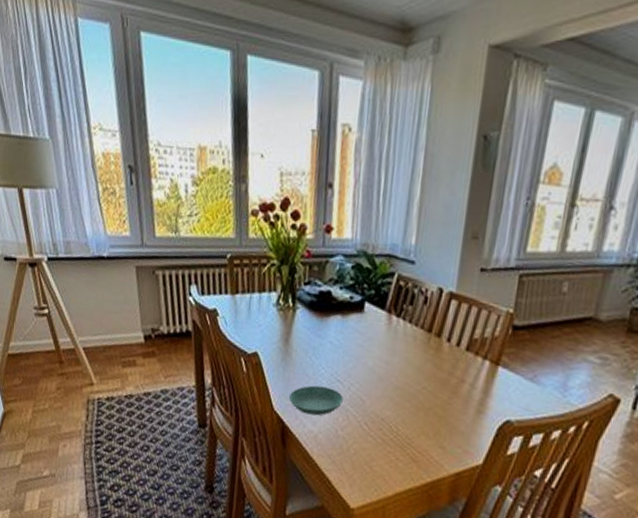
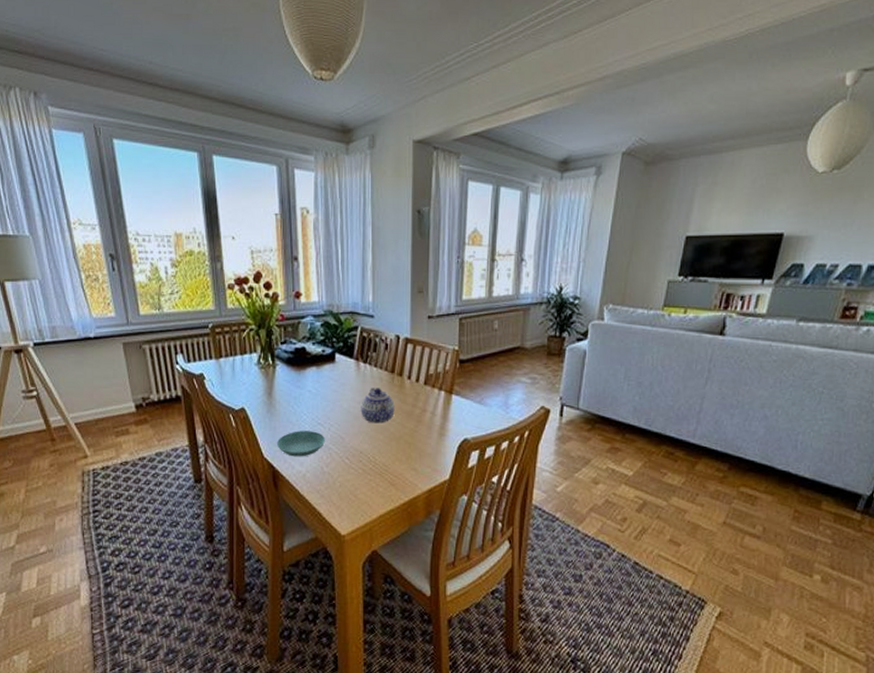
teapot: none [387,347,428,390] -> present [360,388,395,423]

